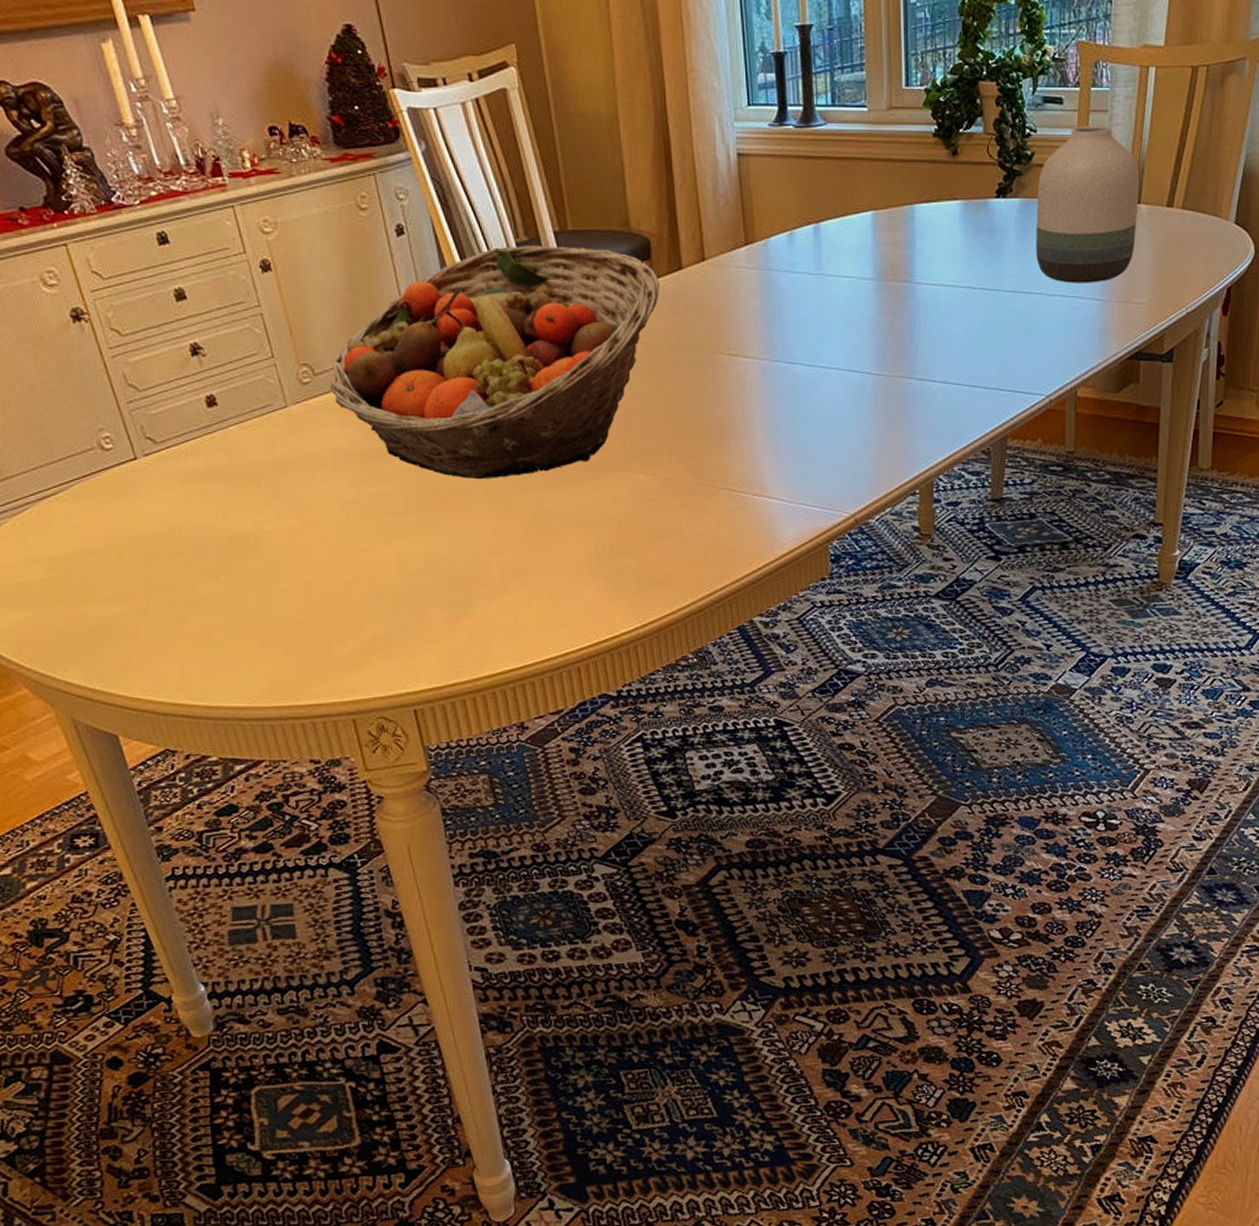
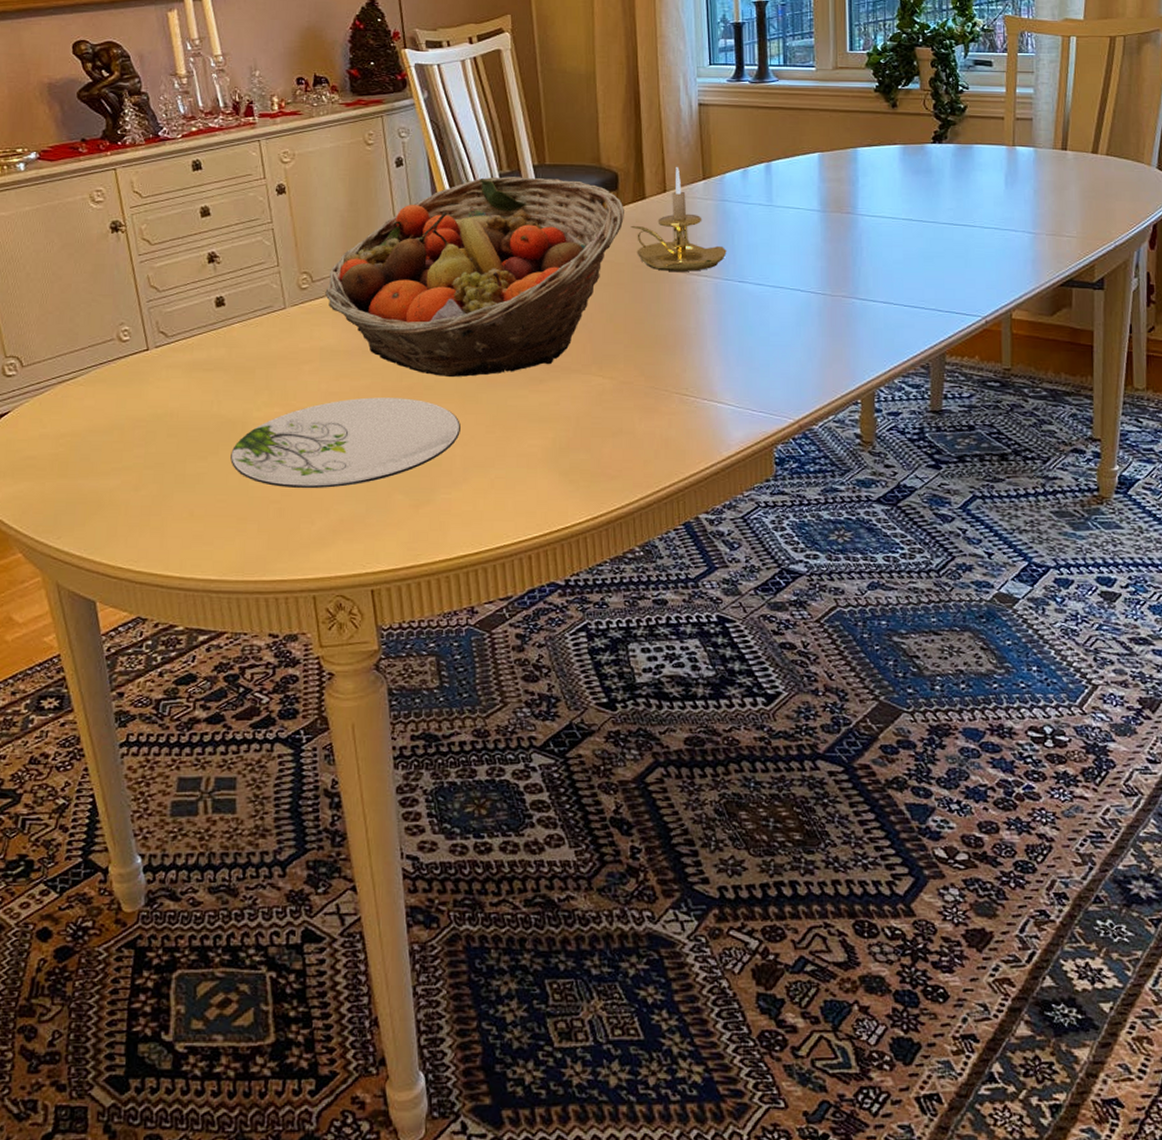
plate: none [245,504,495,607] -> present [230,397,460,489]
candle holder: none [667,231,774,353] -> present [630,167,727,271]
vase: present [1036,126,1140,283] -> none [969,84,1066,218]

